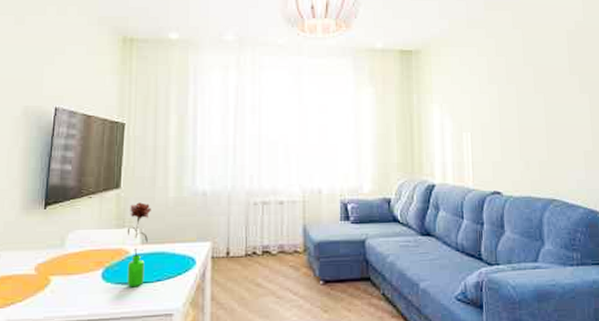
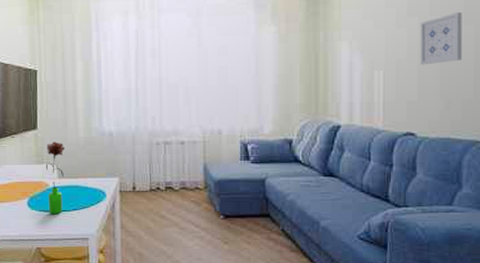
wall art: none [499,82,535,129] -> present [419,12,462,65]

